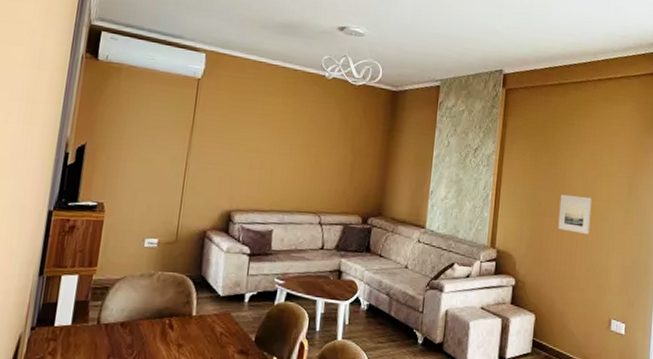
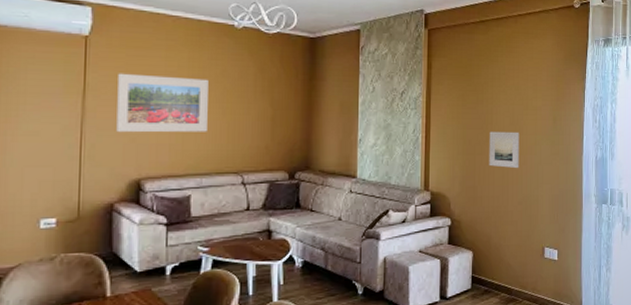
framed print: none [215,113,298,173] -> present [116,73,208,133]

